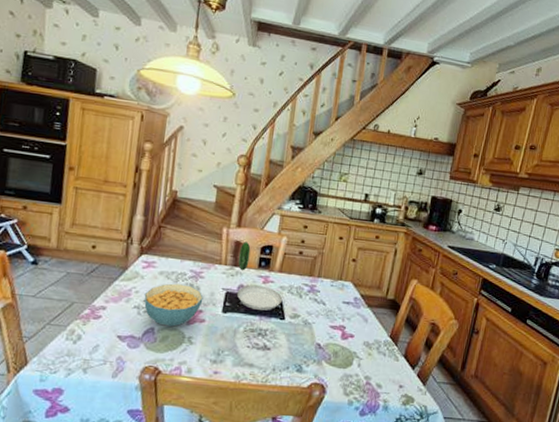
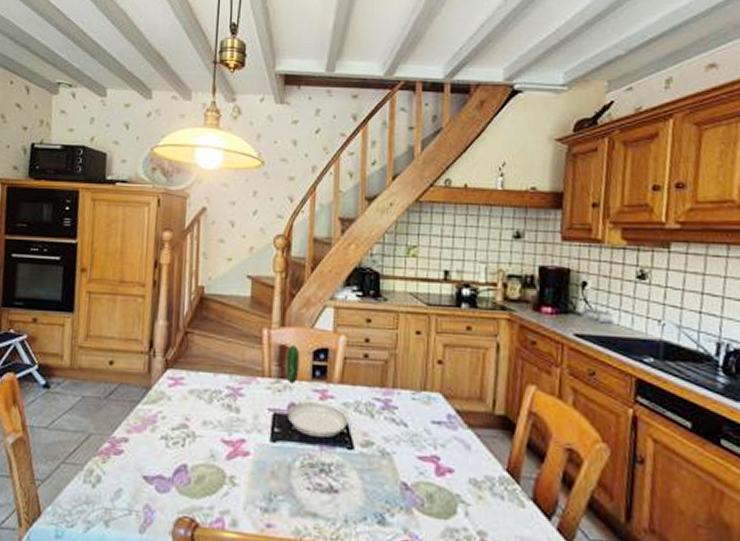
cereal bowl: present [144,283,203,327] -> none [172,404,245,463]

